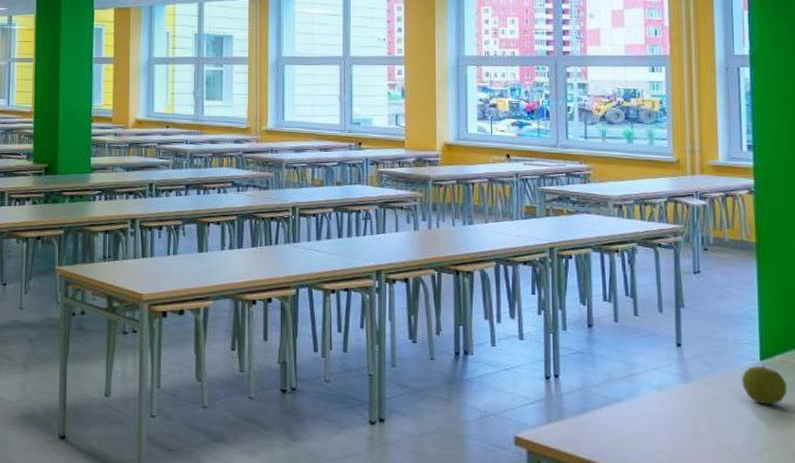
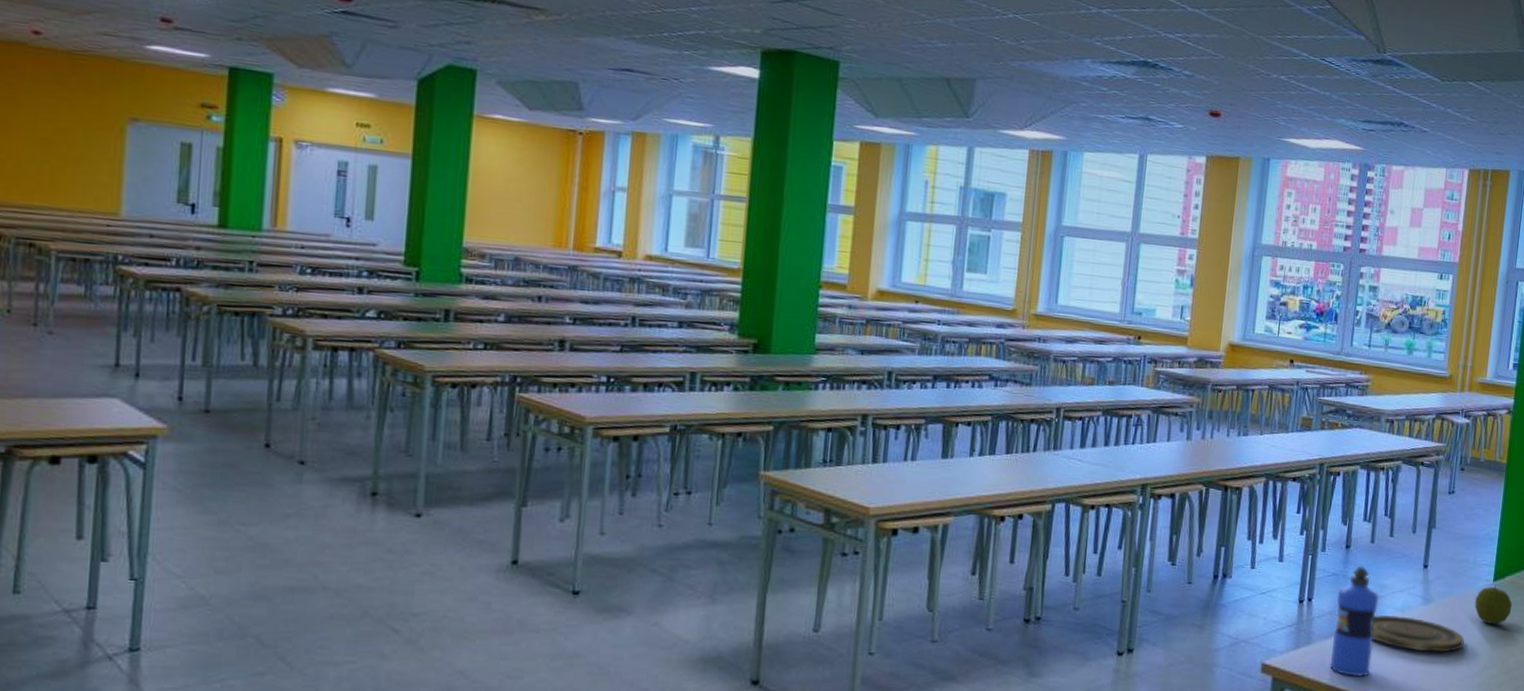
water bottle: none [585,344,632,453] -> present [1330,566,1379,677]
plate: none [627,391,736,432] -> present [1371,614,1464,653]

